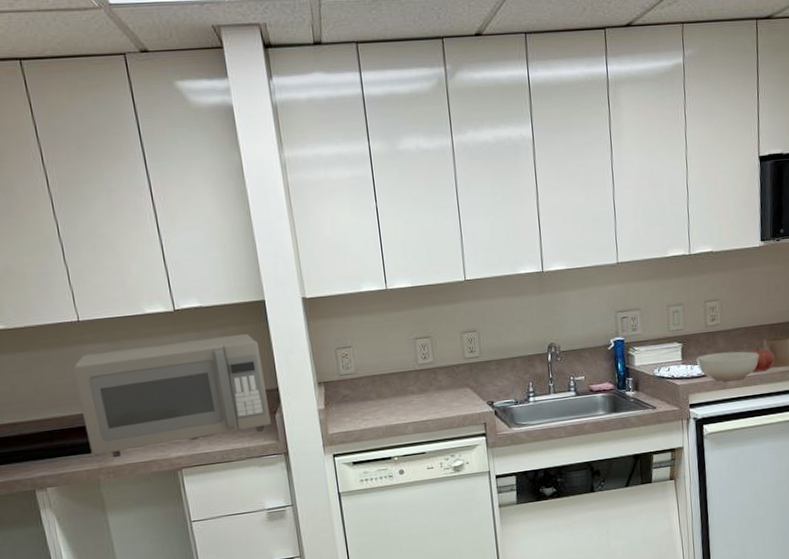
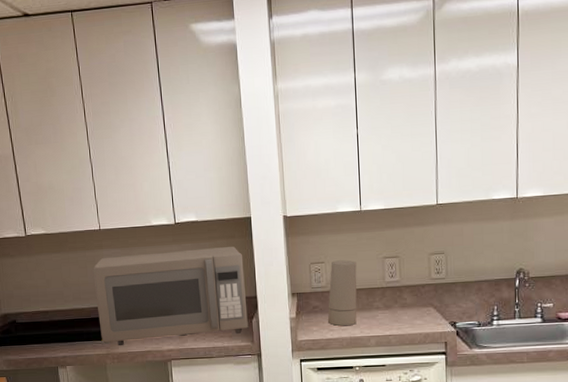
canister: none [358,343,391,415] -> present [328,260,357,326]

